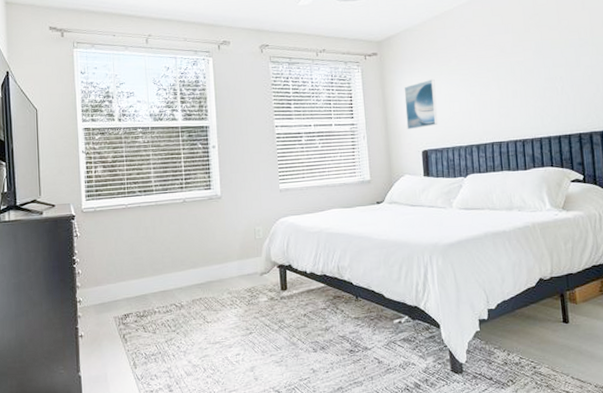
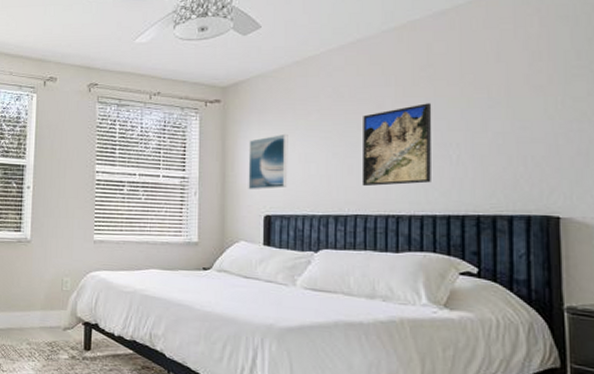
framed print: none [491,46,545,118] -> present [361,103,432,187]

